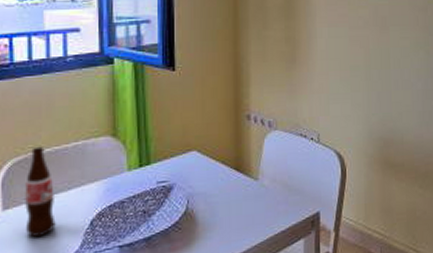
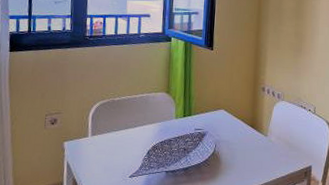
bottle: present [24,146,56,237] -> none [105,94,125,157]

